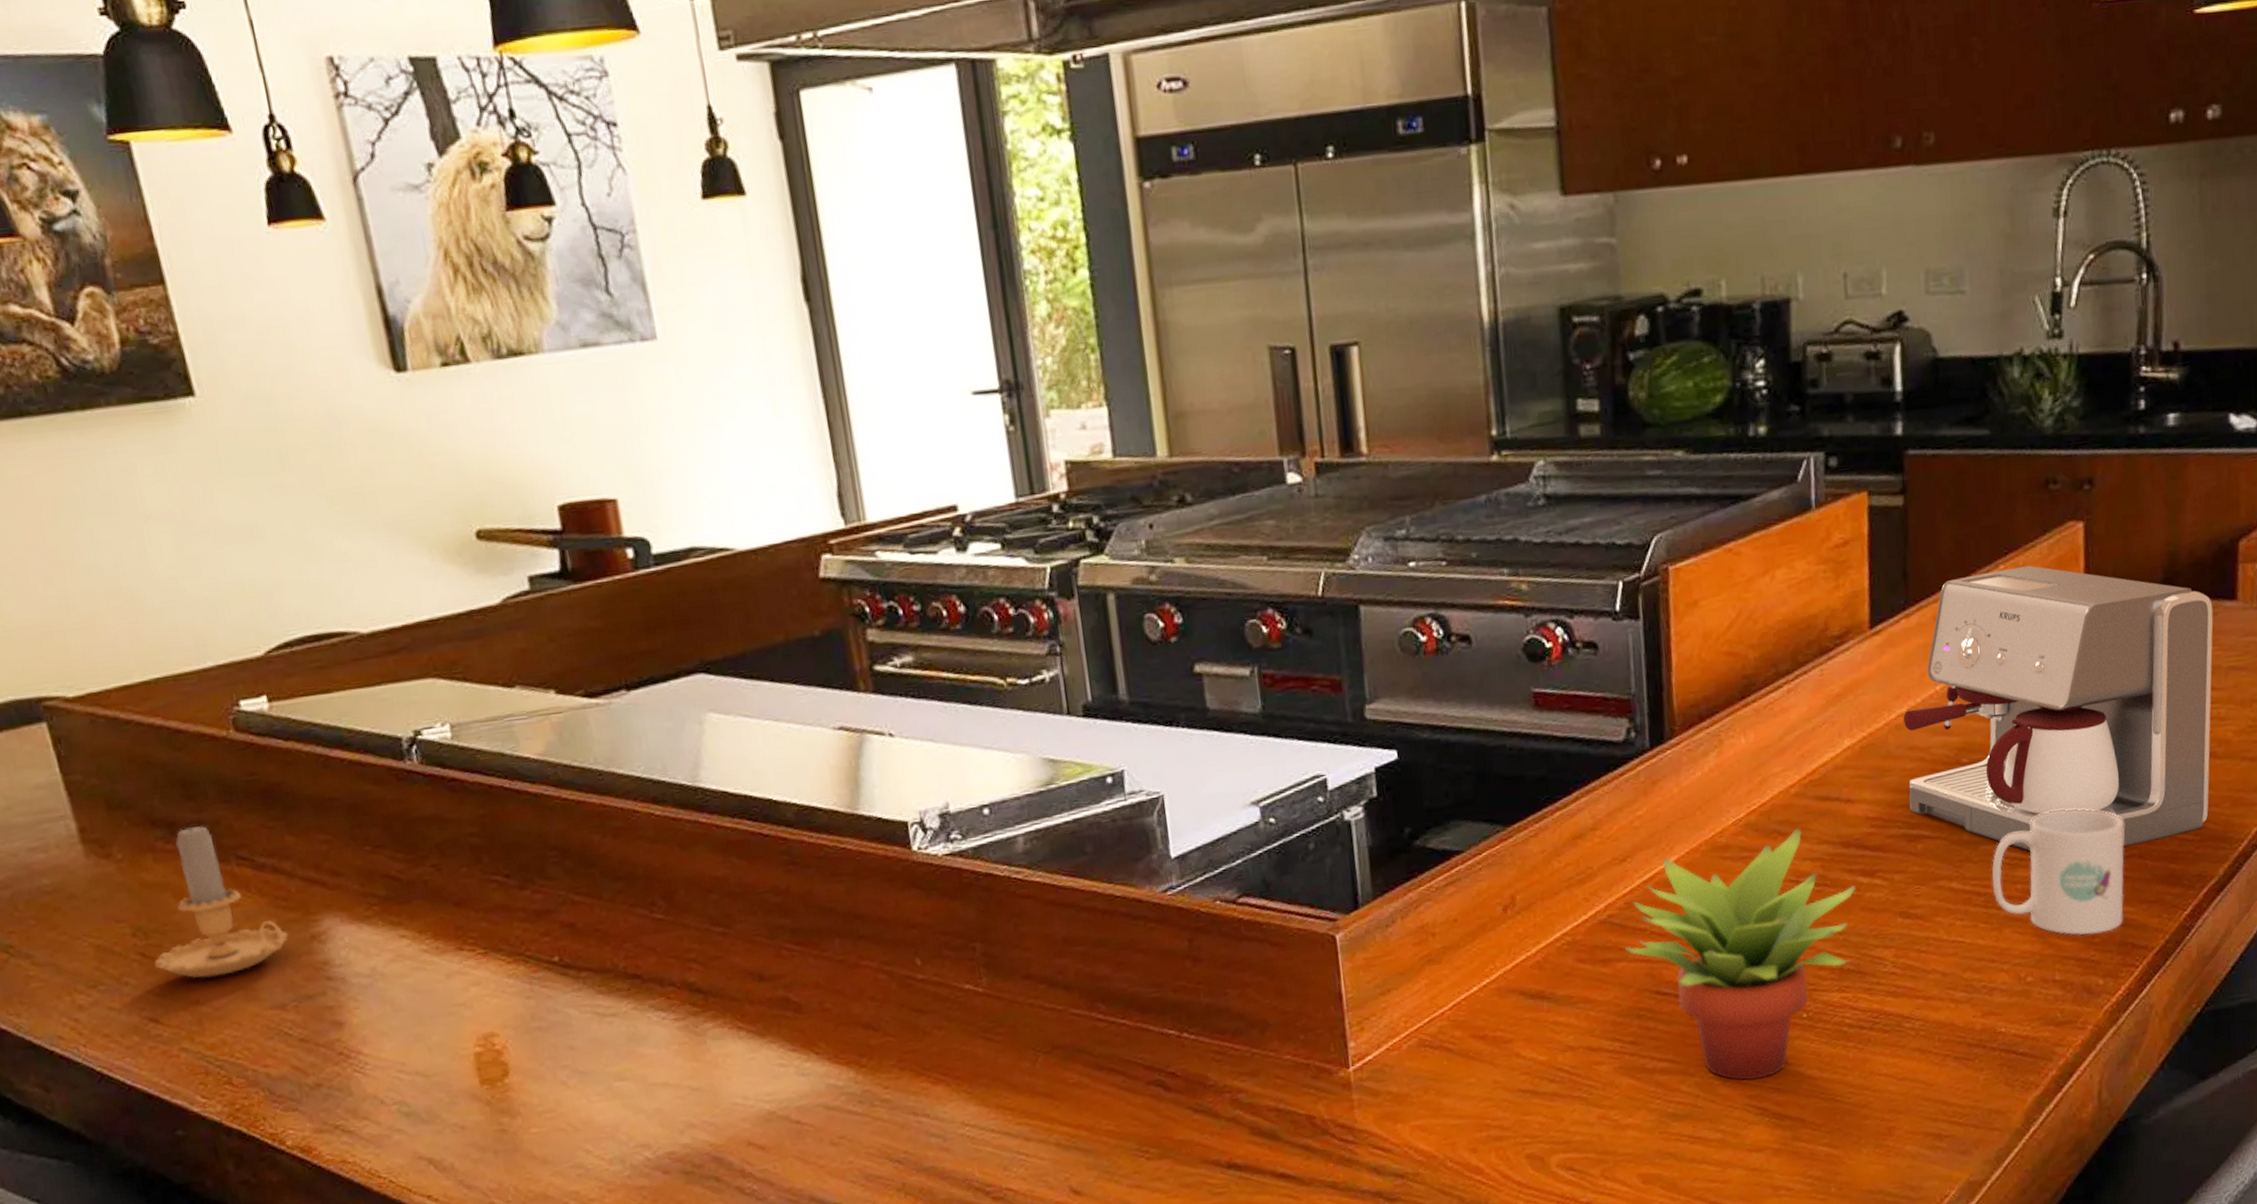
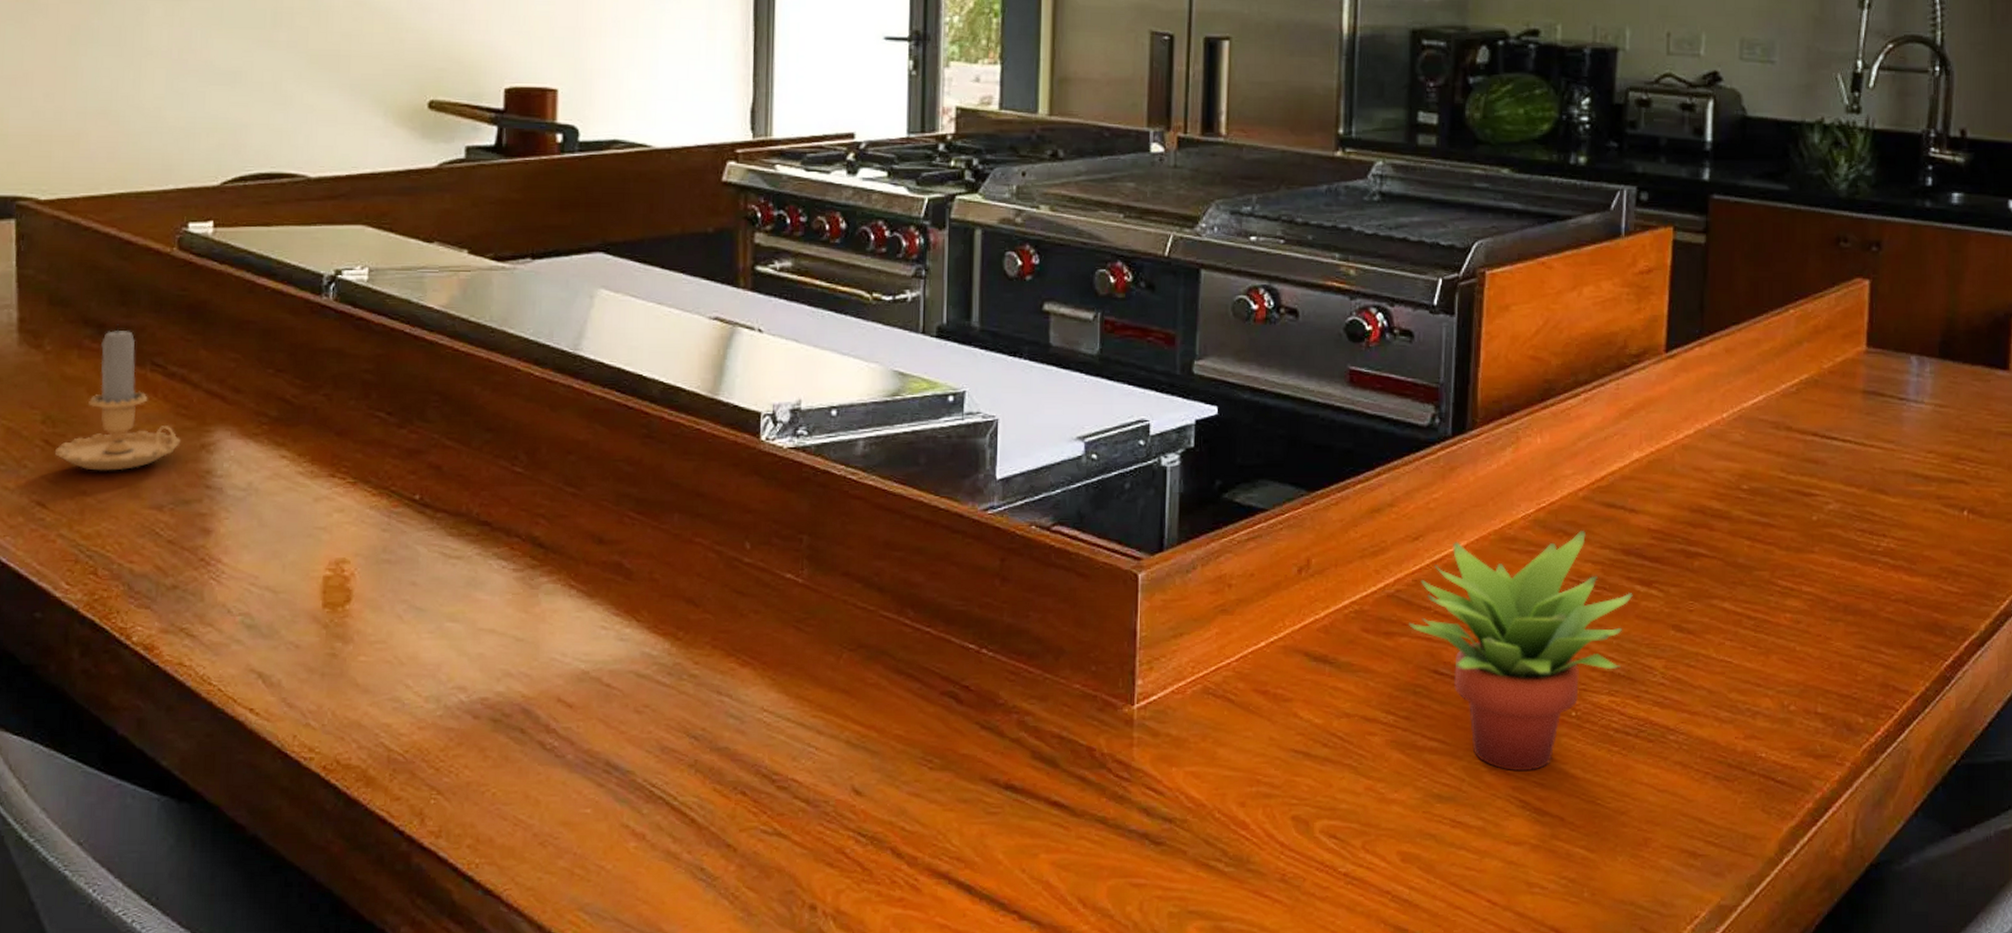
coffee maker: present [1903,565,2213,852] -> none [1690,313,1986,590]
mug: present [1992,808,2125,936] -> none [1763,546,1892,672]

